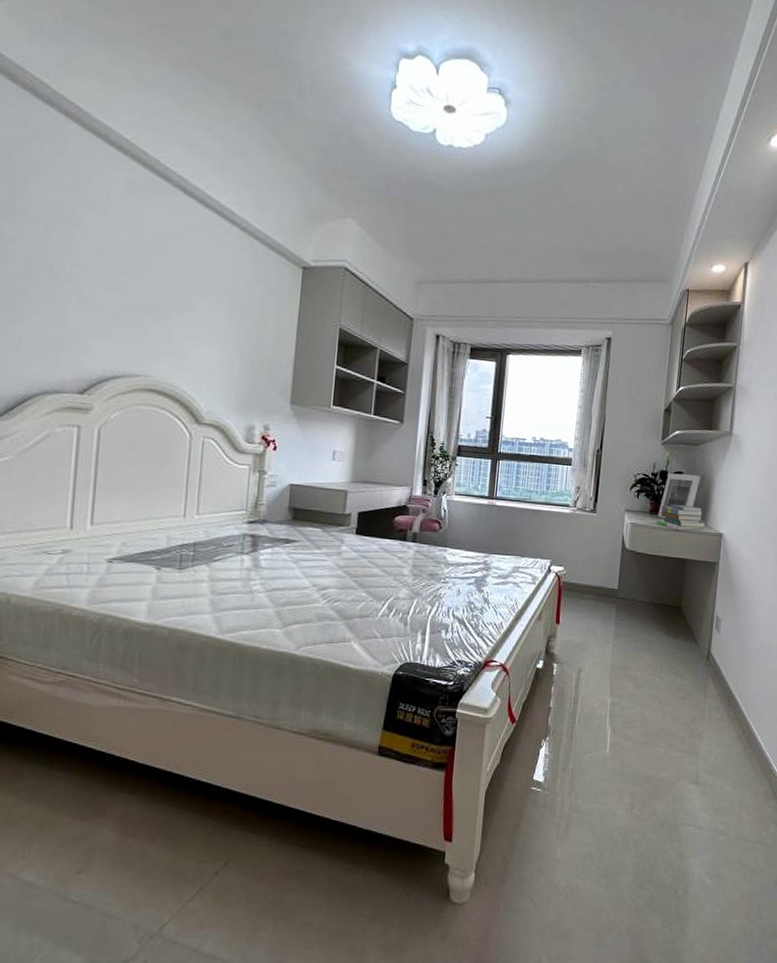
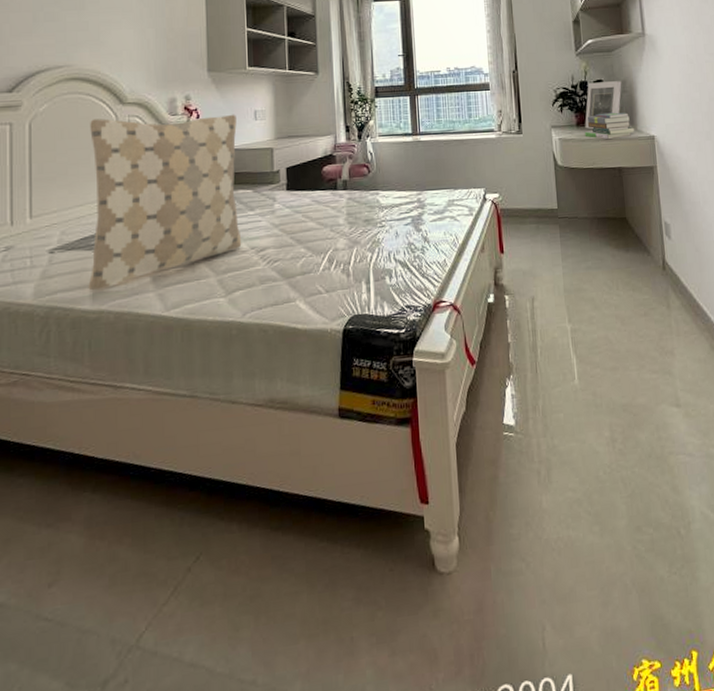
pillow: none [144,434,314,605] -> present [88,114,242,291]

